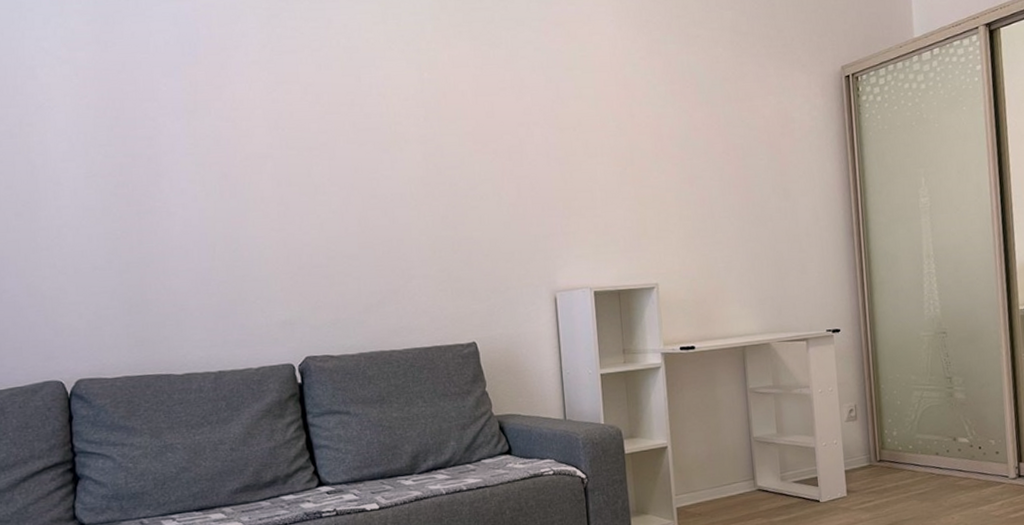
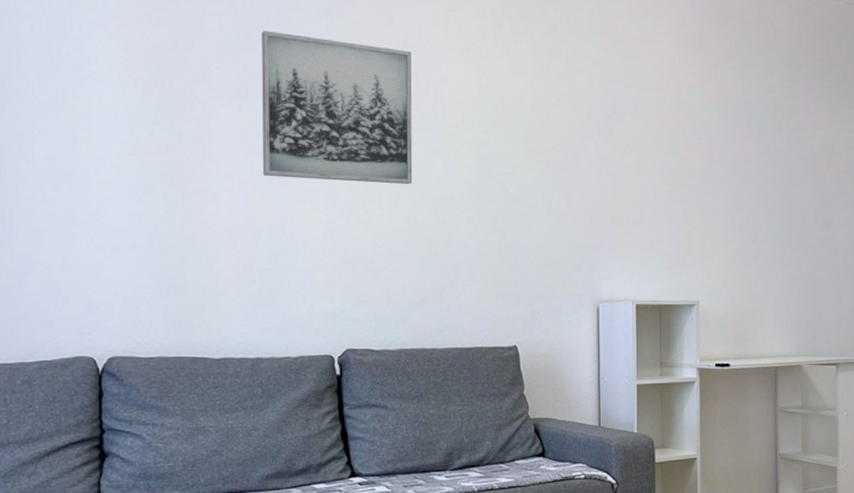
wall art: none [205,44,361,189] -> present [262,30,413,185]

